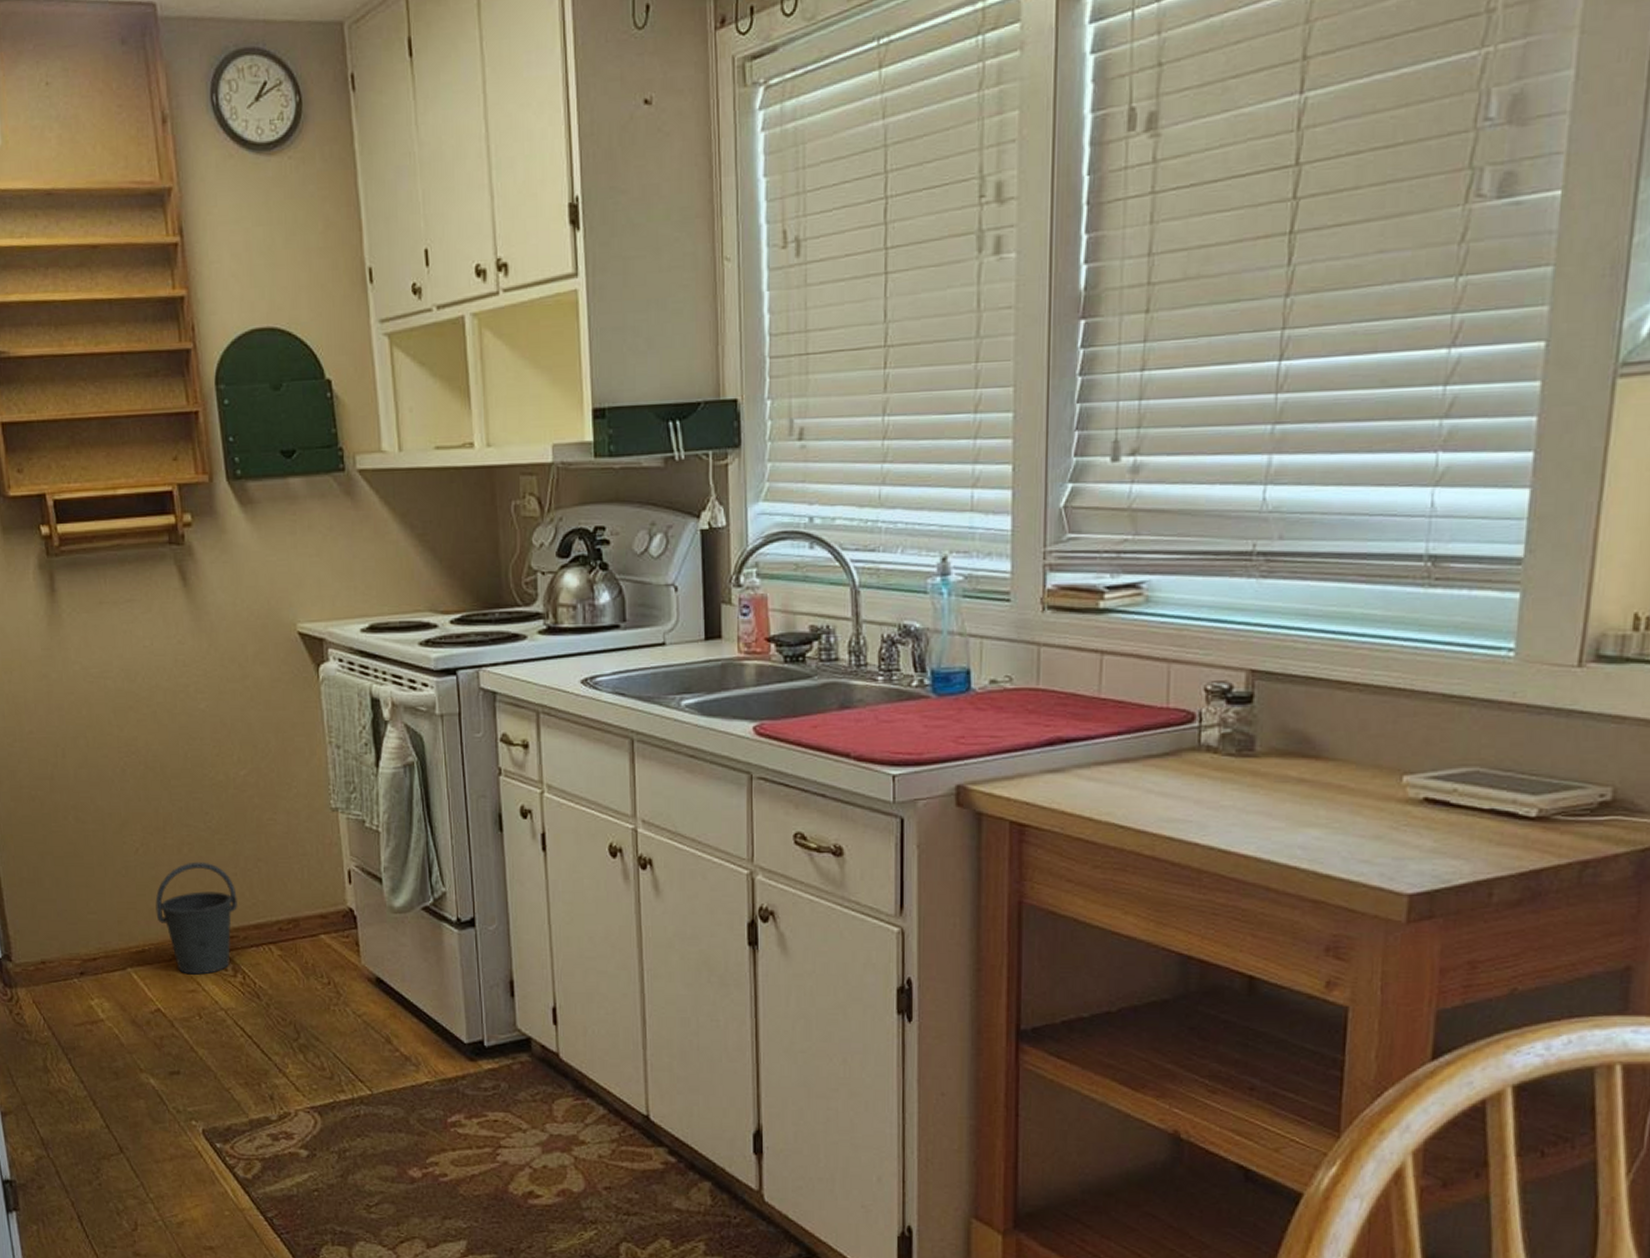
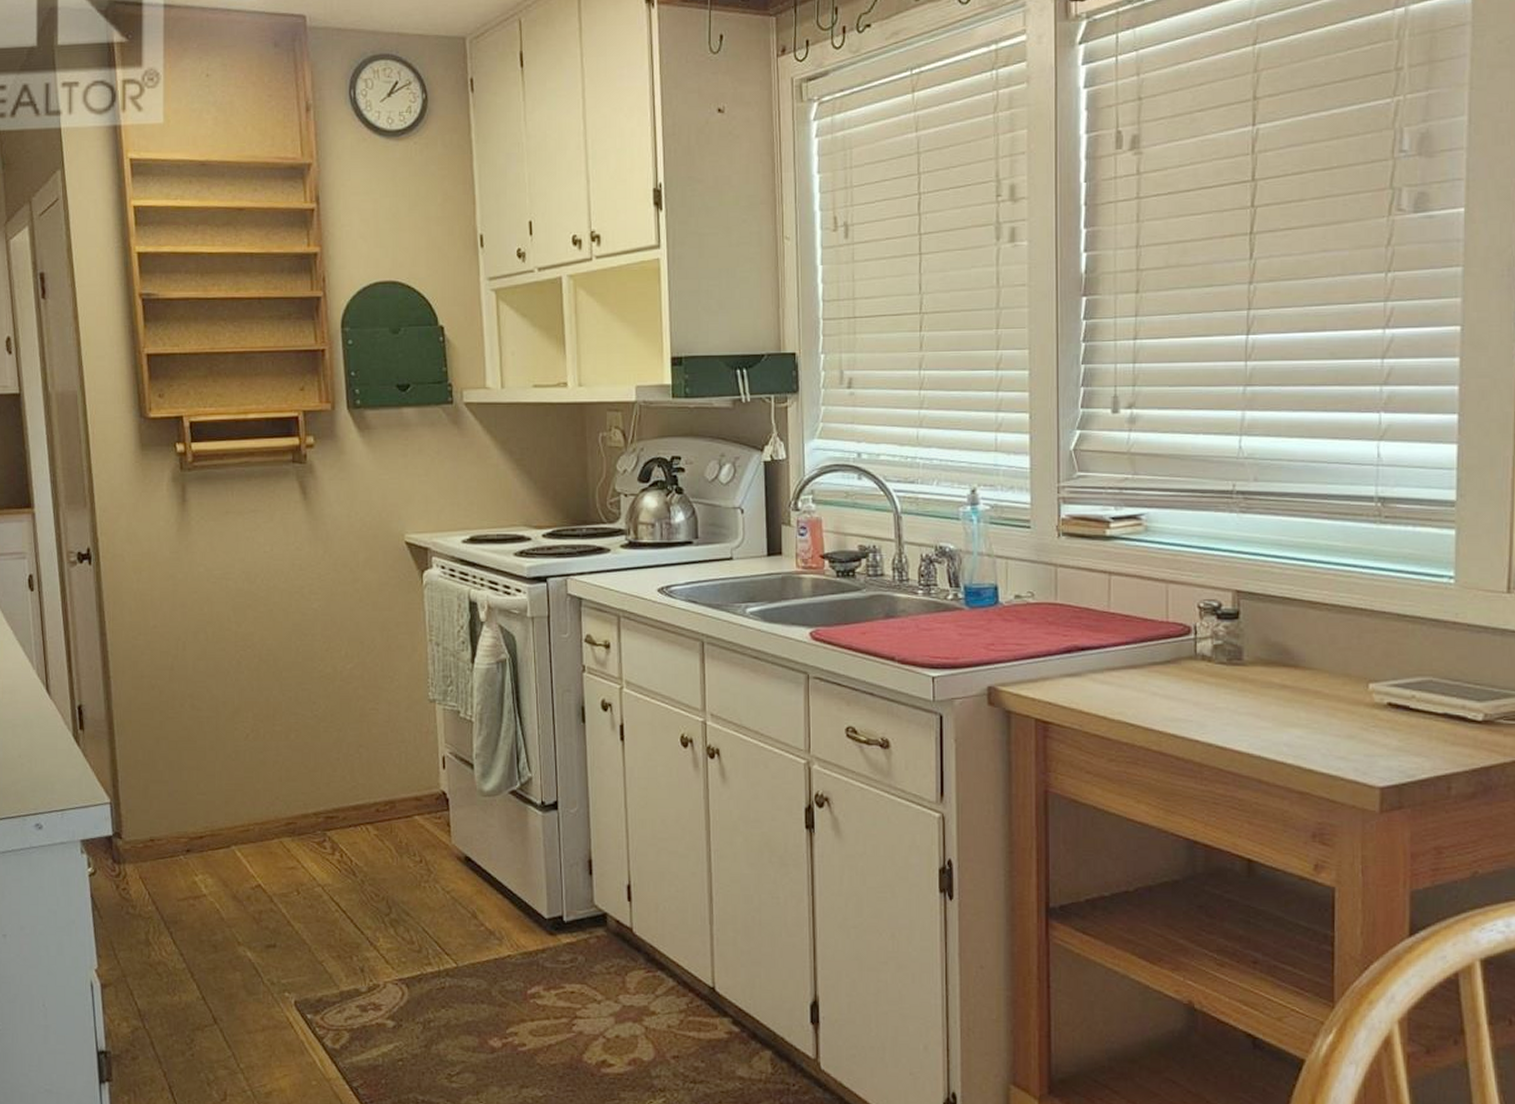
bucket: present [155,861,238,975] -> none [262,747,339,853]

